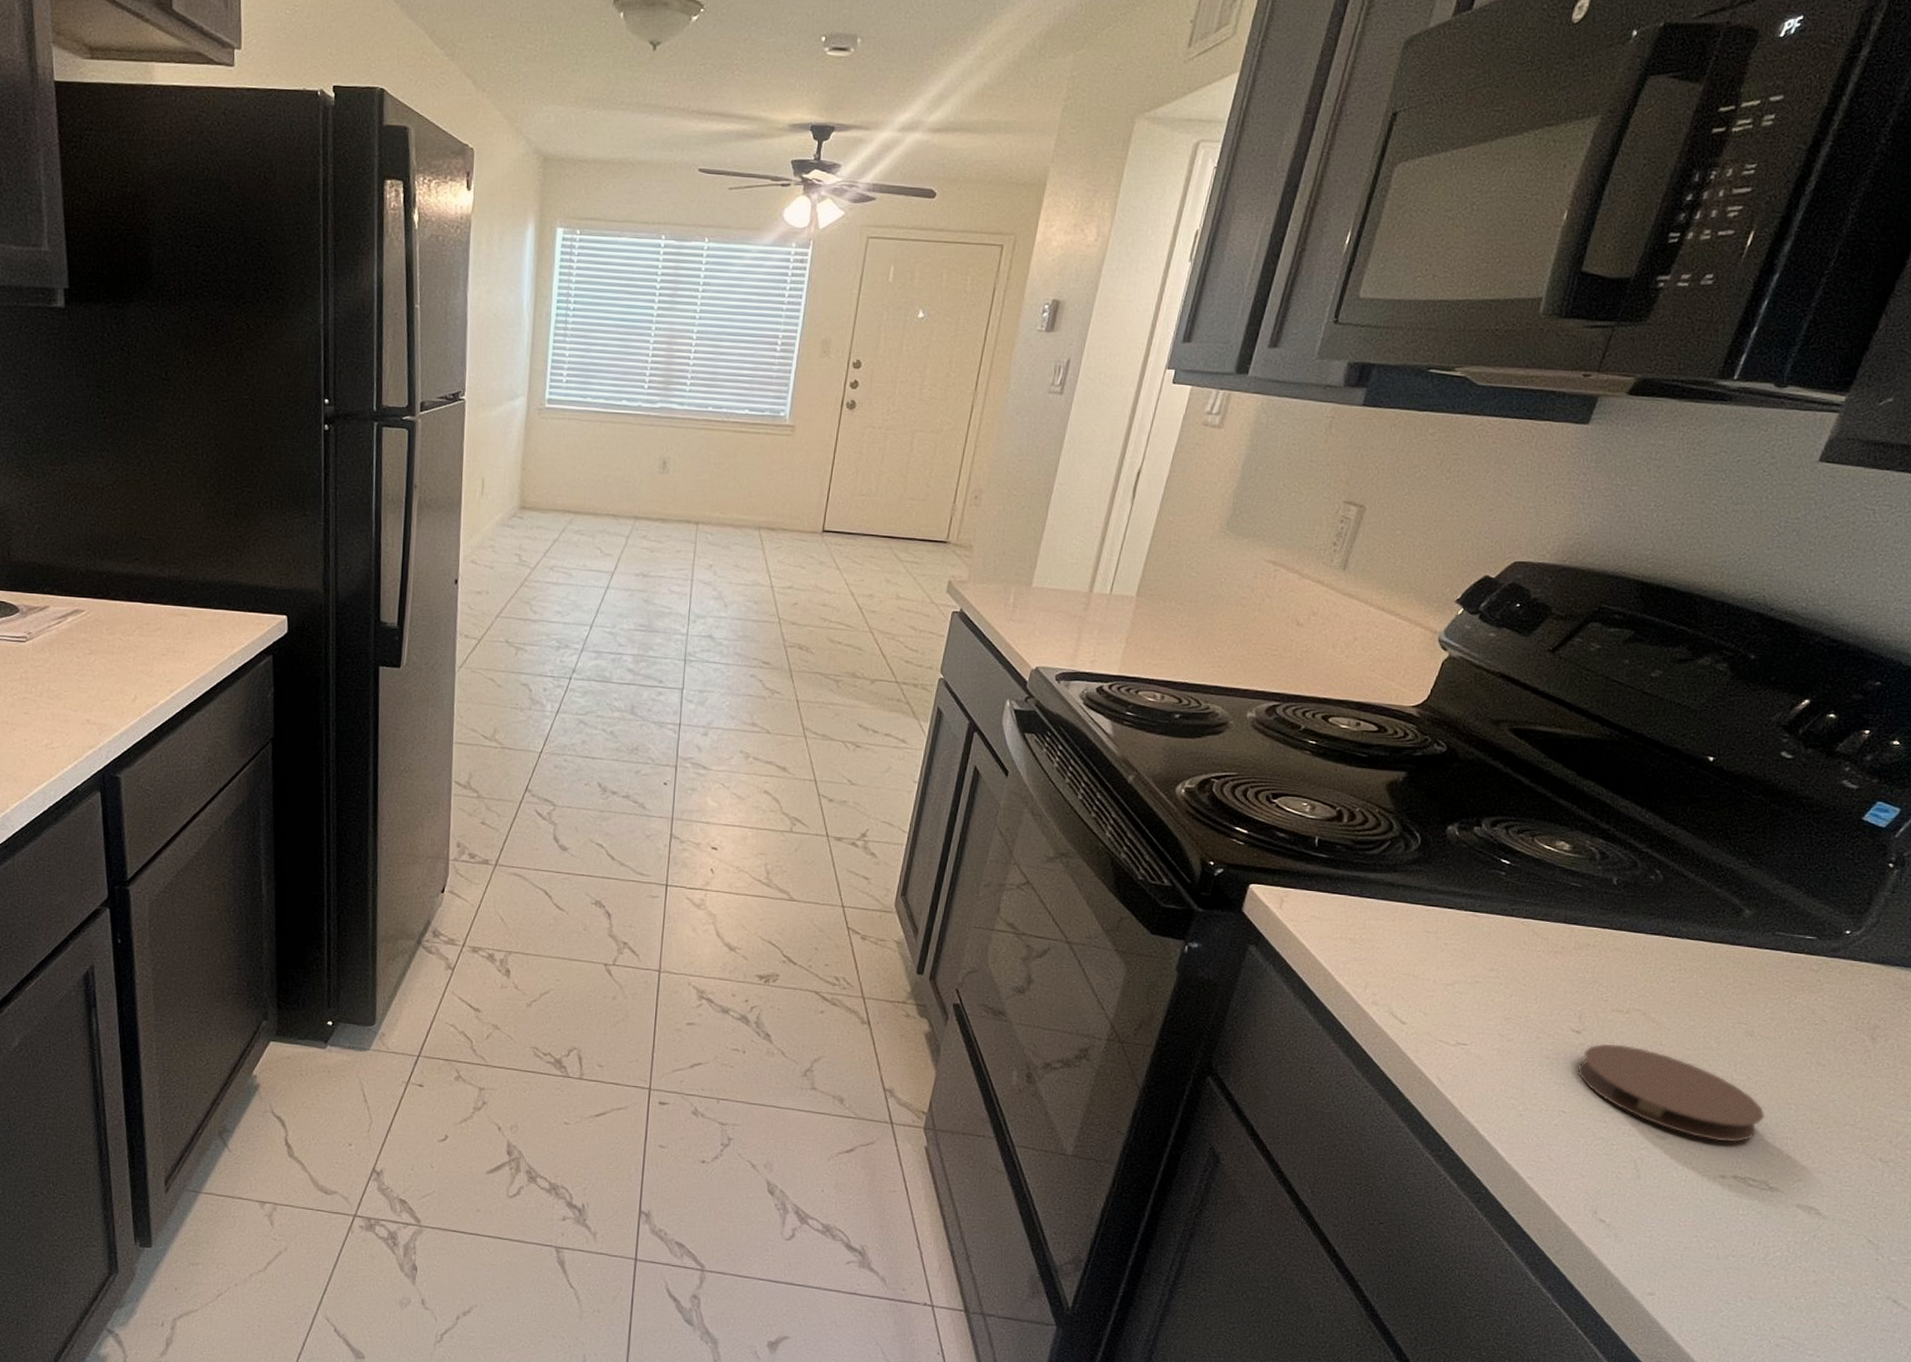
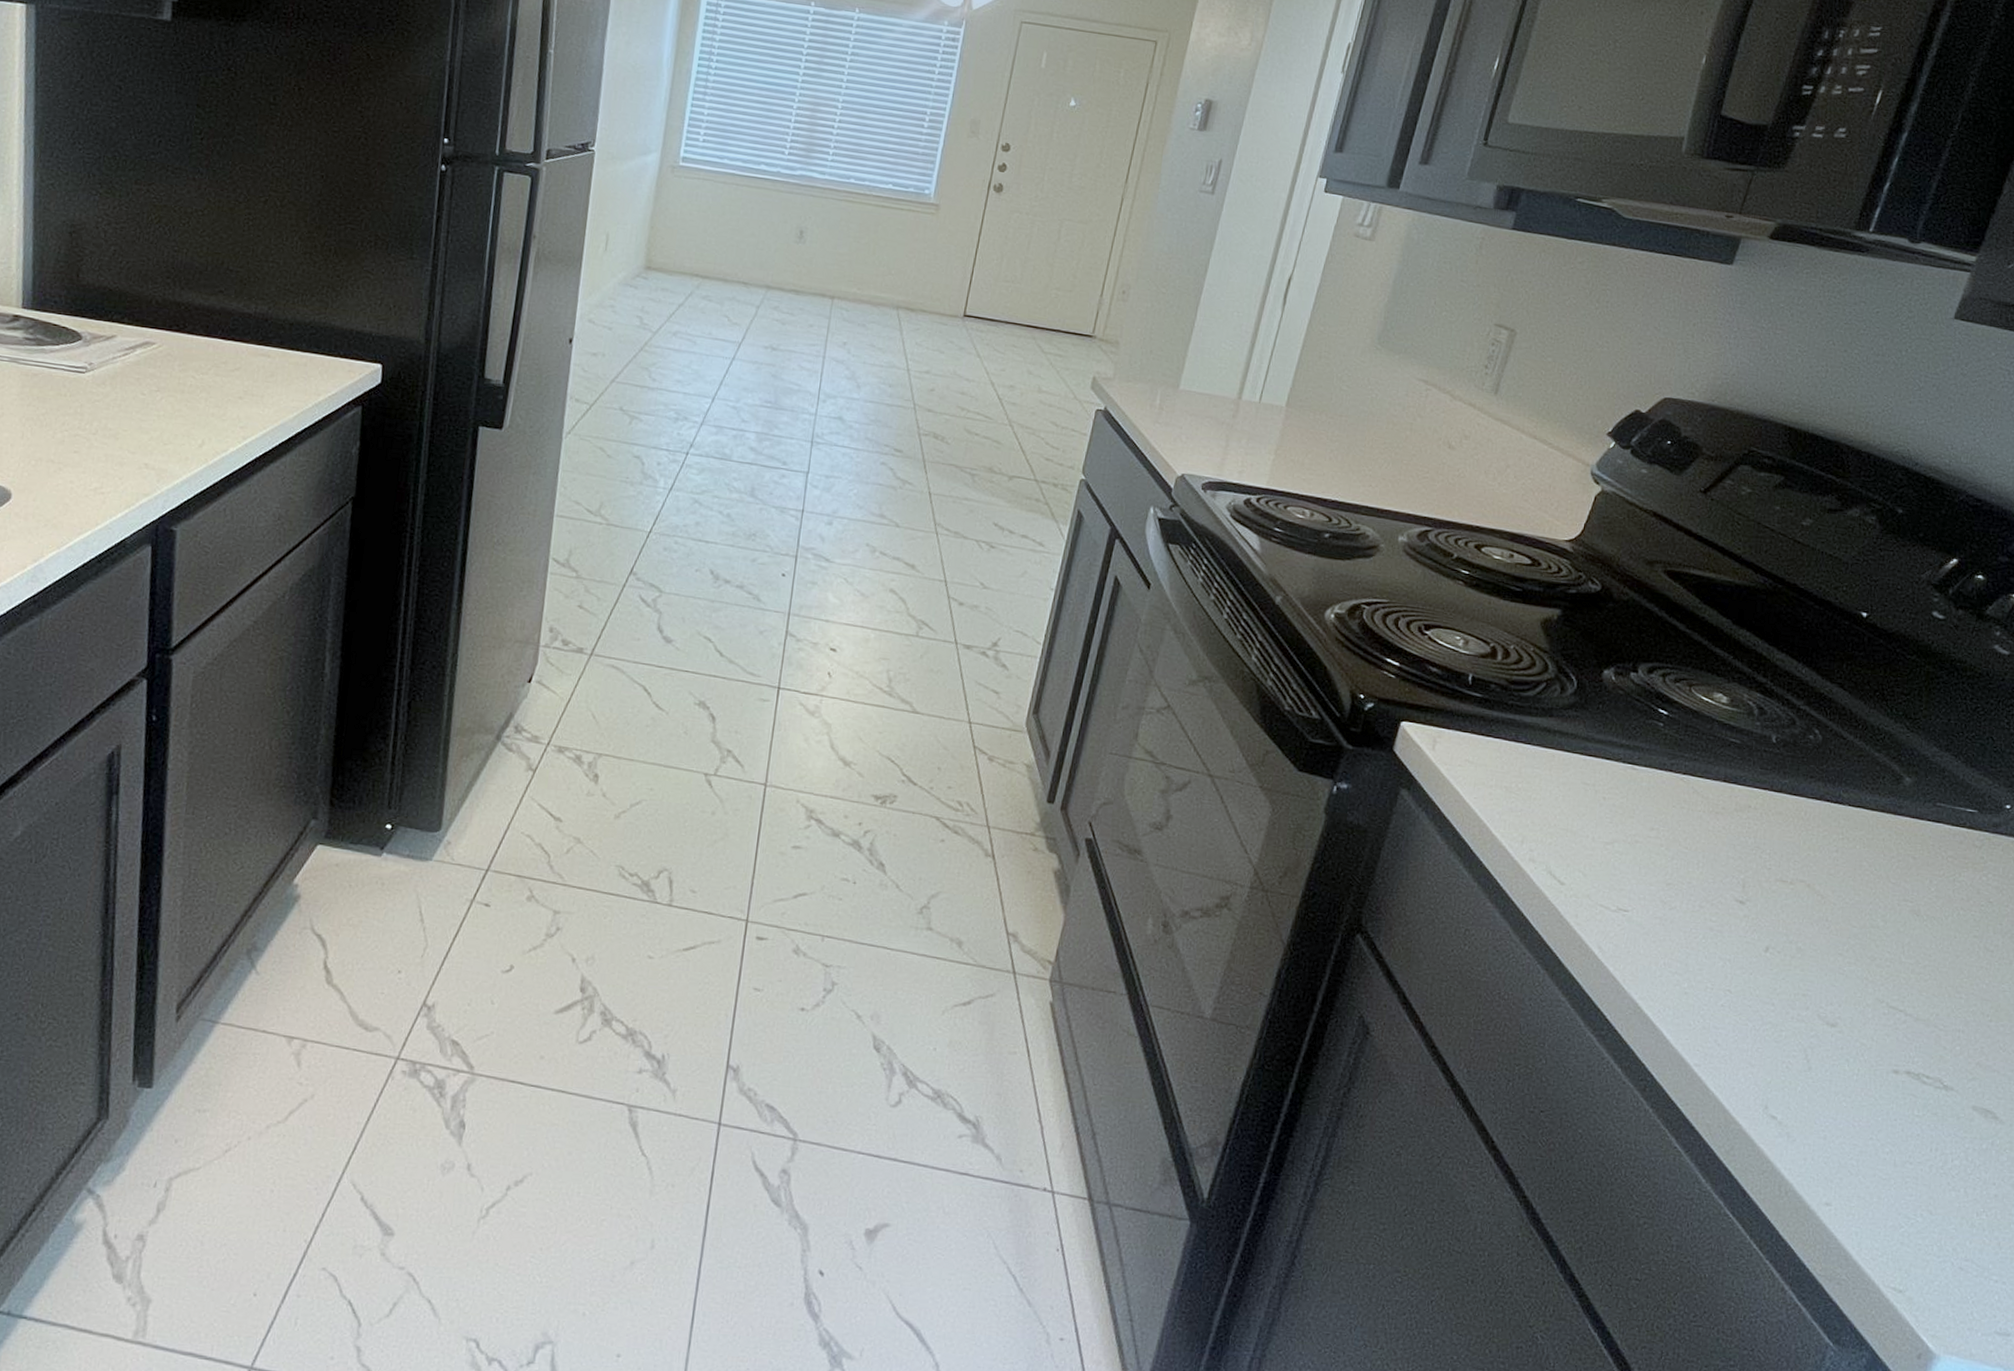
coaster: present [1577,1044,1766,1143] -> none [1743,917,1936,1034]

